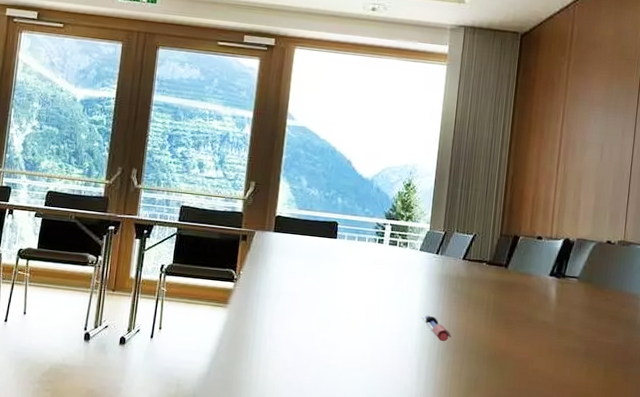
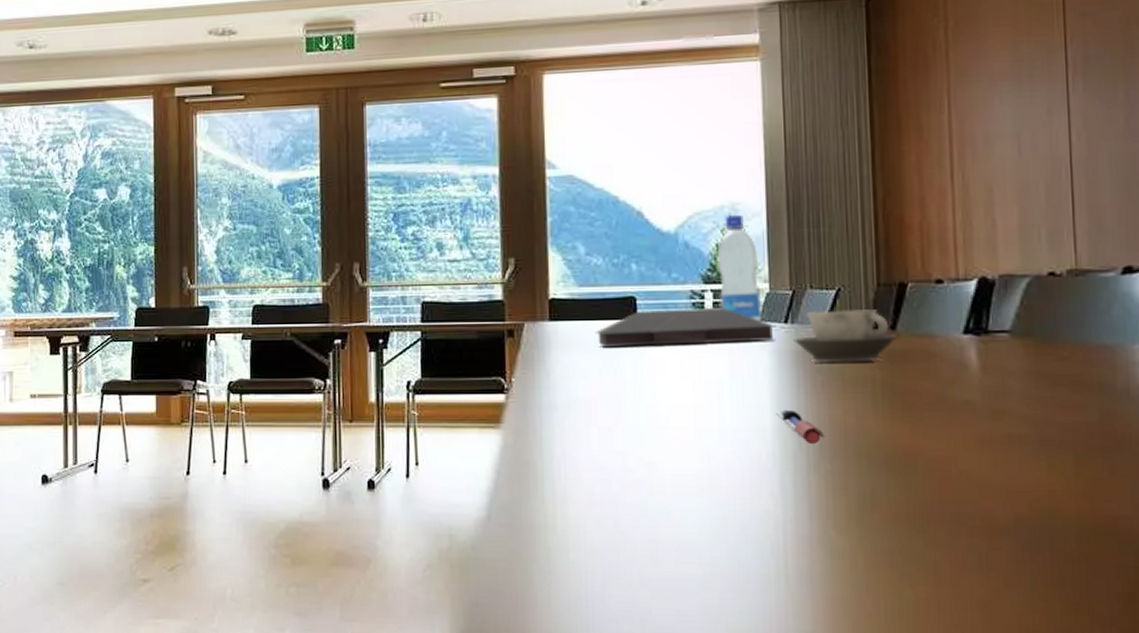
papers: none [305,233,430,266] -> present [595,307,776,347]
bottle: none [395,172,425,251] -> present [717,215,762,322]
cup: none [440,248,508,288] -> present [793,310,898,363]

